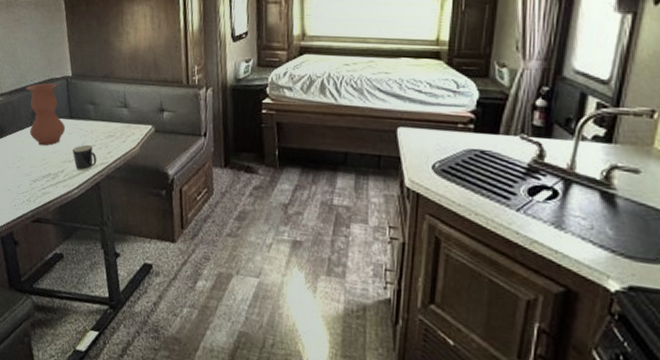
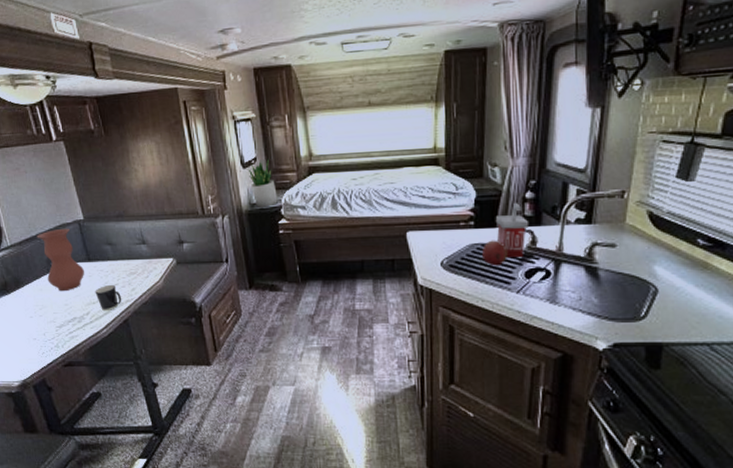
planter: none [237,34,265,85] -> present [247,159,278,209]
fruit: none [480,147,509,178] -> present [482,240,507,266]
soap dispenser: none [498,110,538,171] -> present [495,203,530,257]

